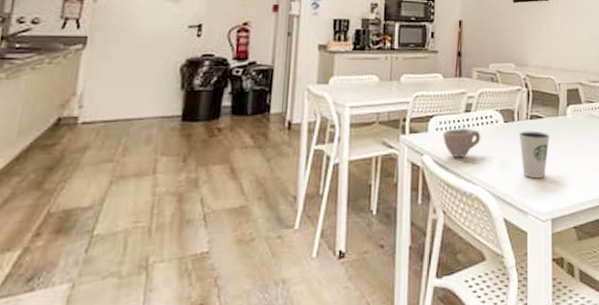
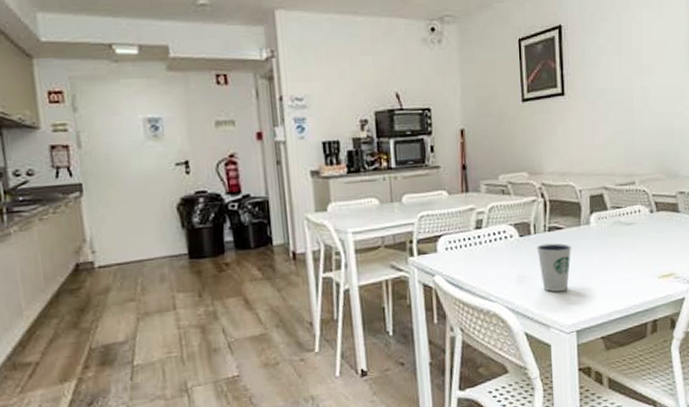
cup: present [443,127,481,159] -> none [454,245,495,277]

